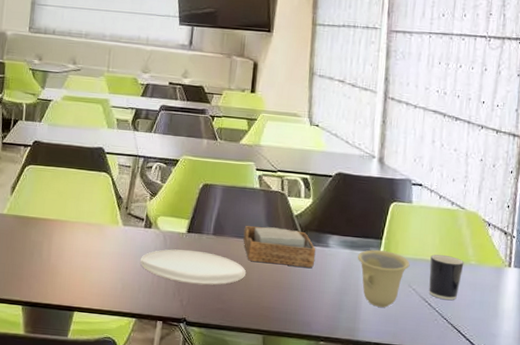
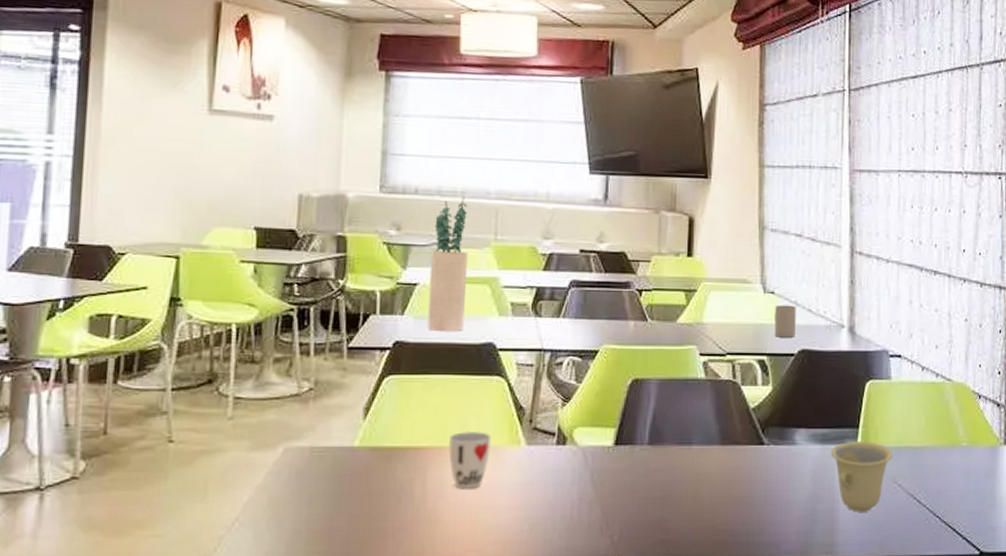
vase: none [57,38,89,138] -> present [427,197,468,332]
cup: none [67,210,98,253] -> present [448,430,492,489]
plate: present [140,249,247,286] -> none [552,467,695,513]
napkin holder: present [243,226,316,268] -> none [688,426,780,474]
cup: none [317,135,336,163] -> present [774,305,796,337]
mug: present [429,254,464,301] -> none [916,438,955,494]

